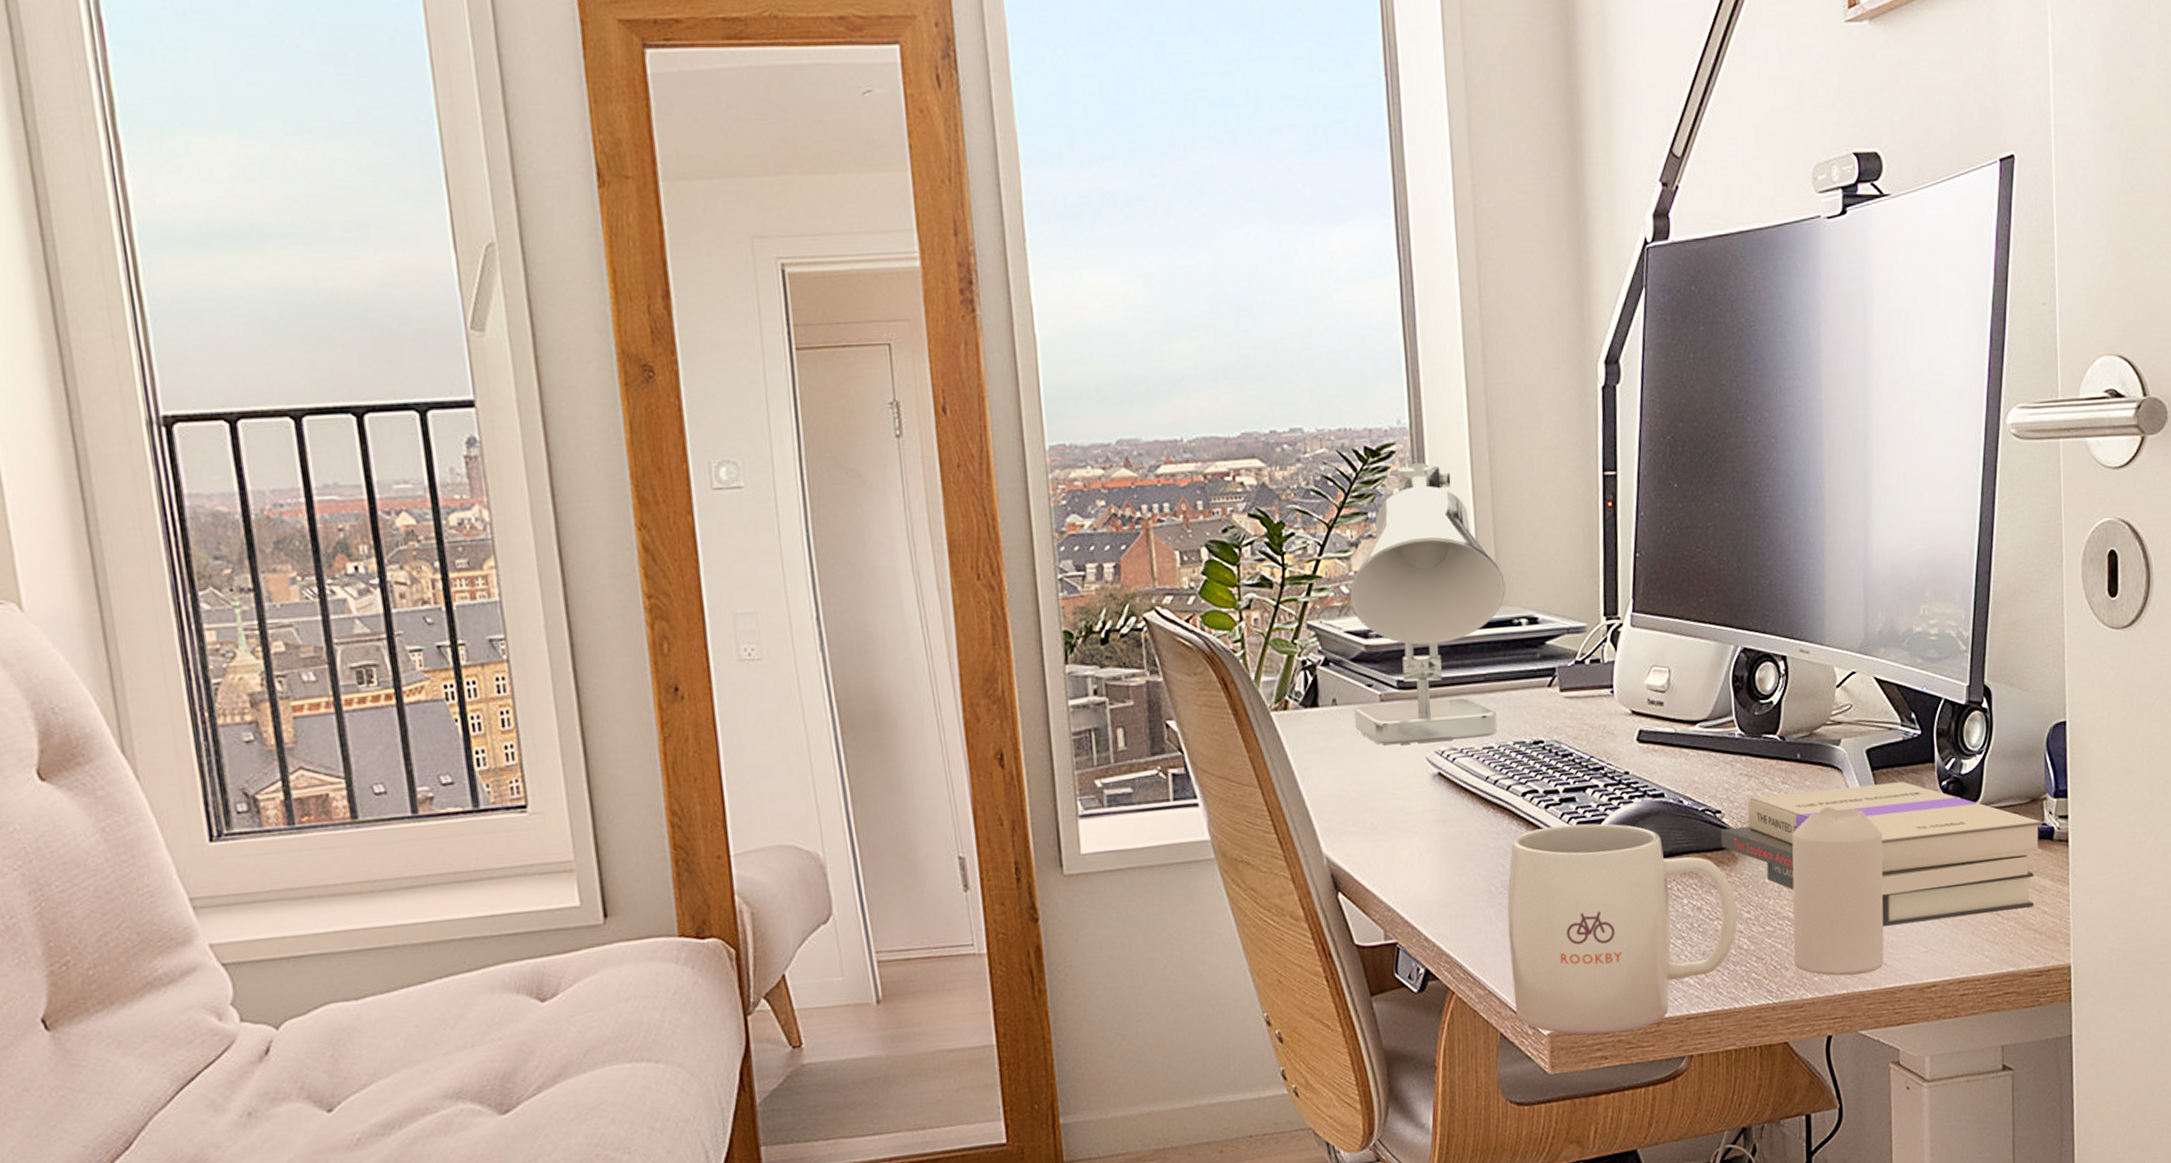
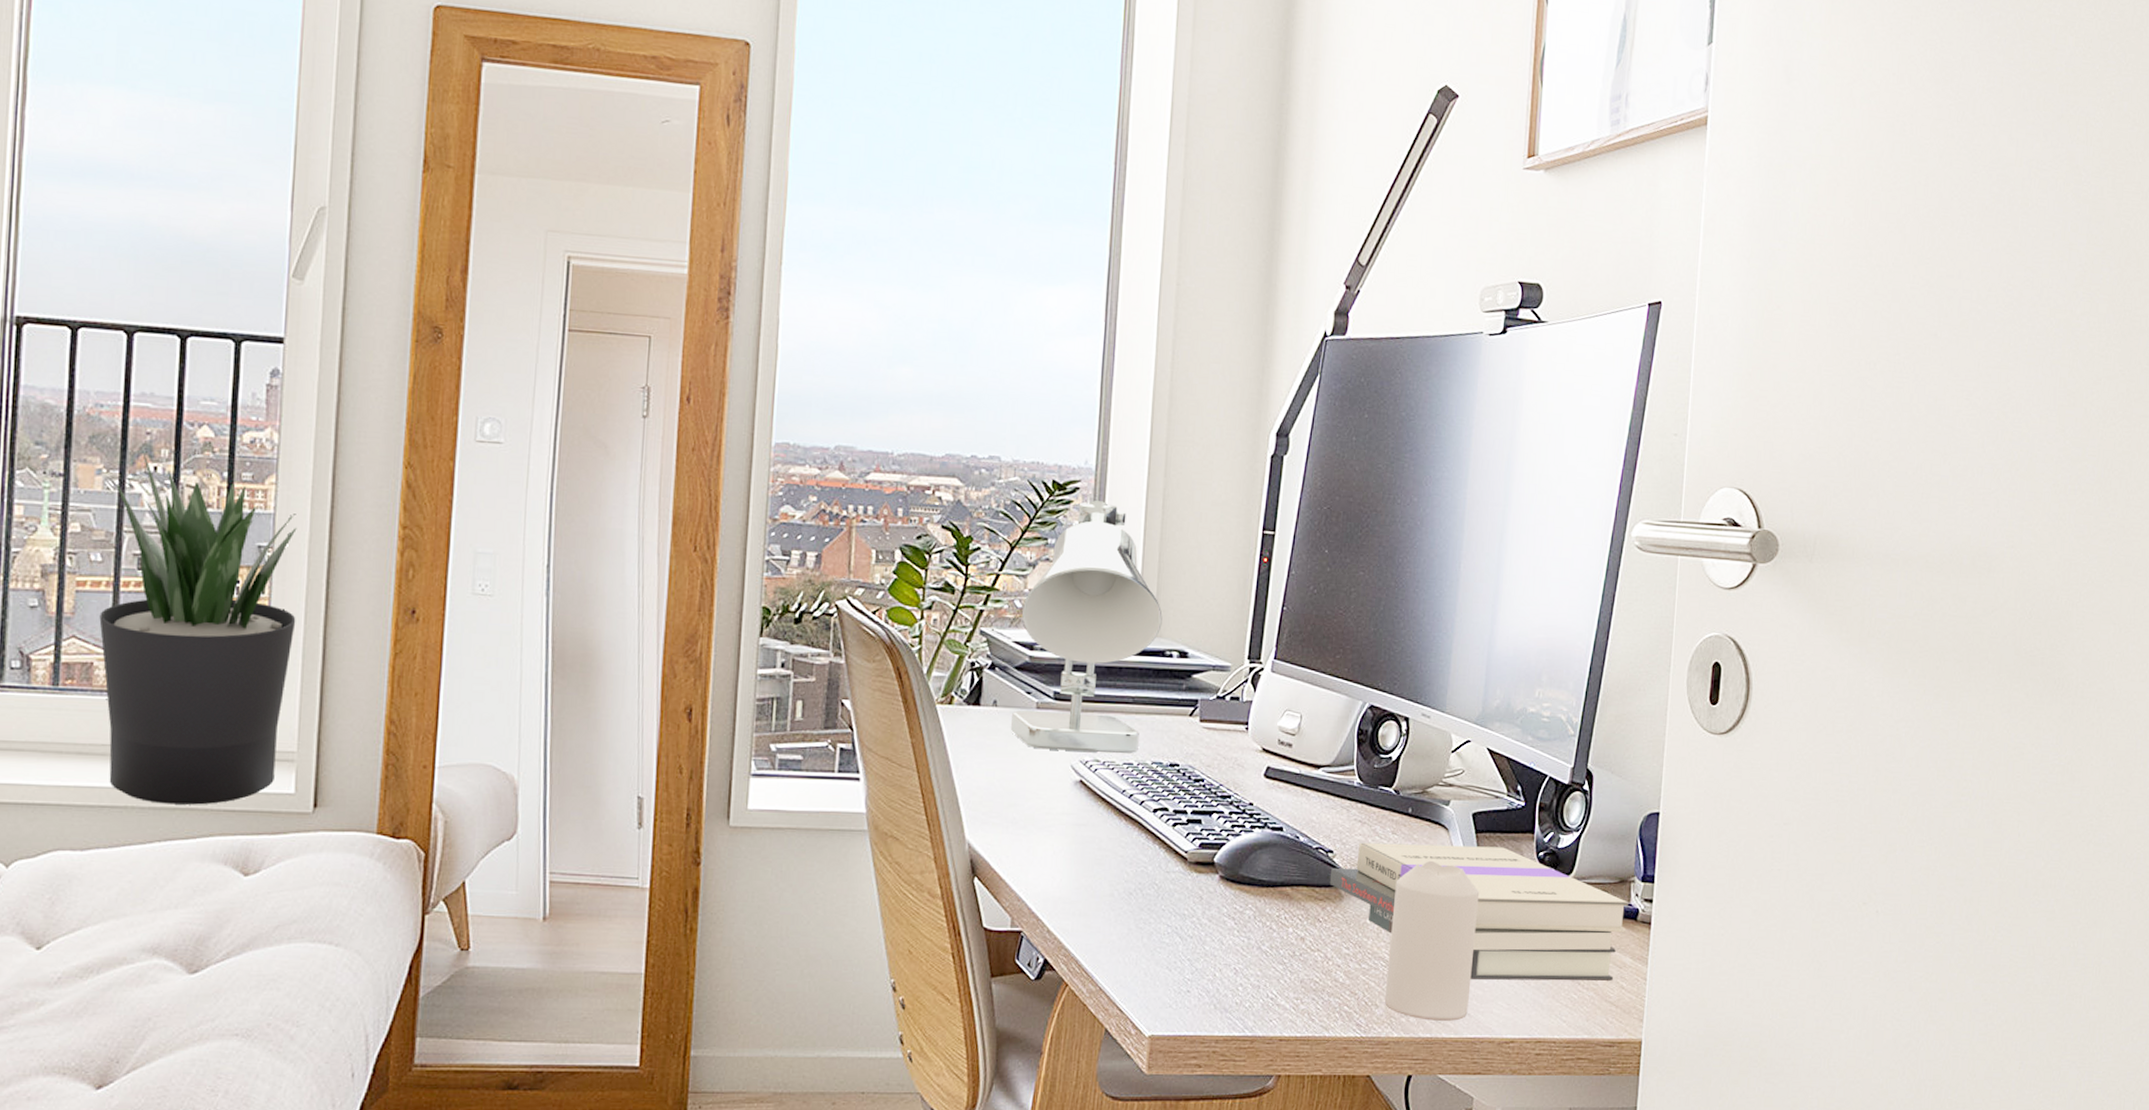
planter: none [314,550,555,938] -> present [99,451,297,805]
mug: present [1506,823,1738,1035] -> none [1121,843,1338,1045]

